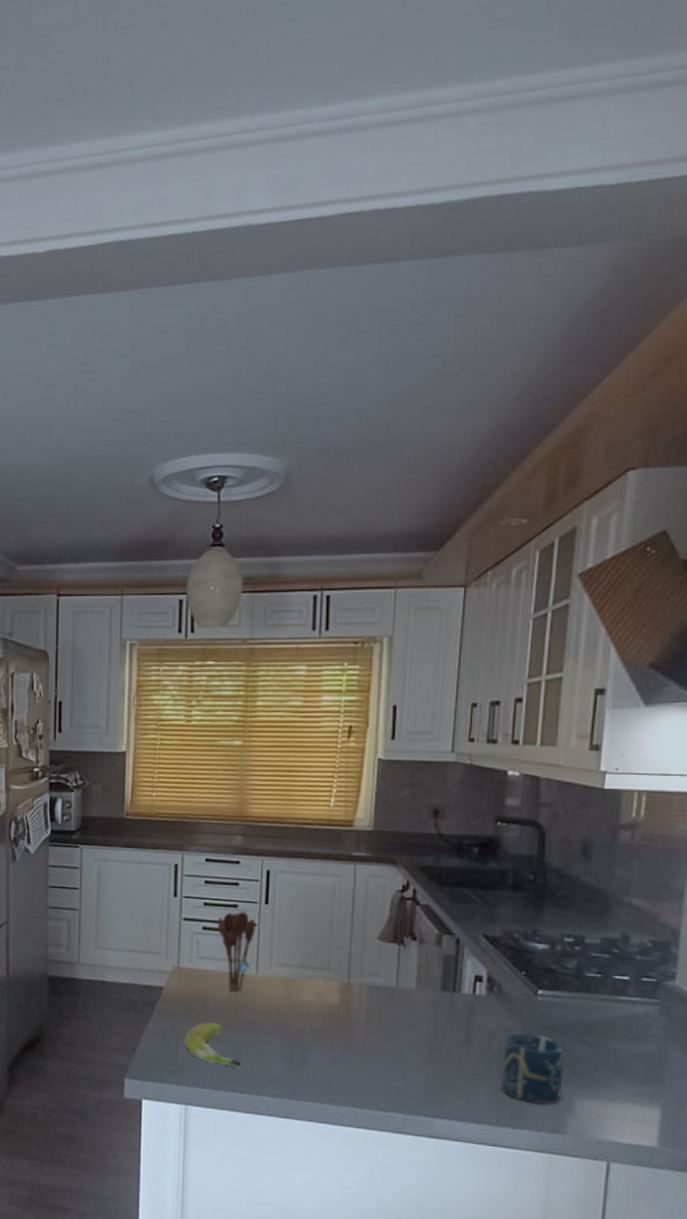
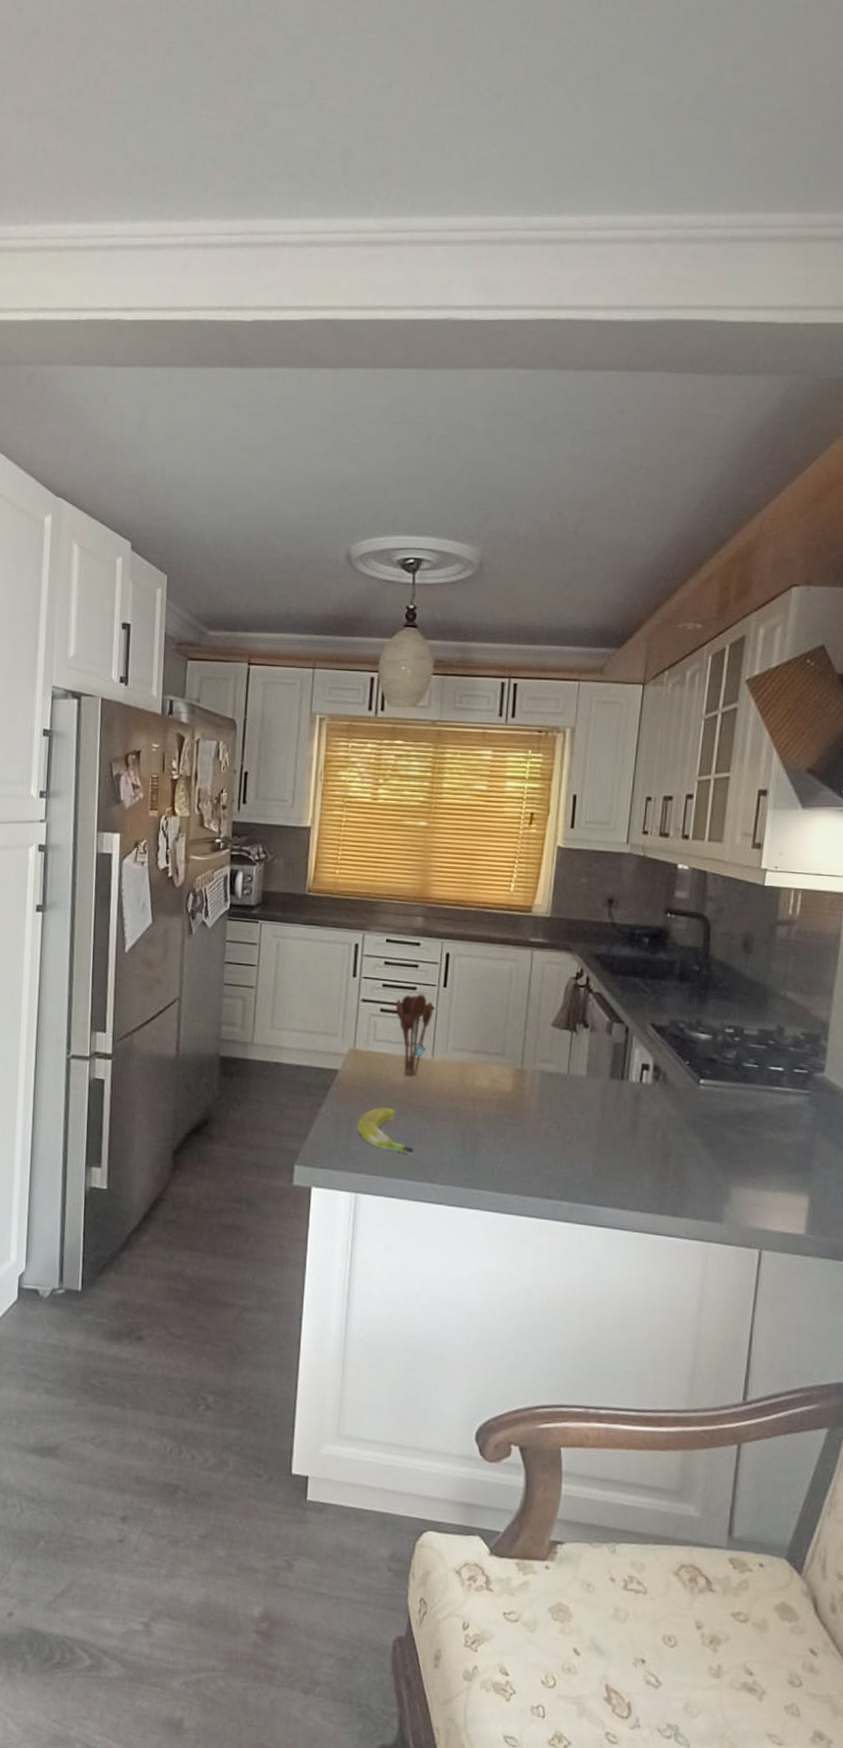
cup: present [500,1033,566,1105] -> none [662,1122,724,1193]

